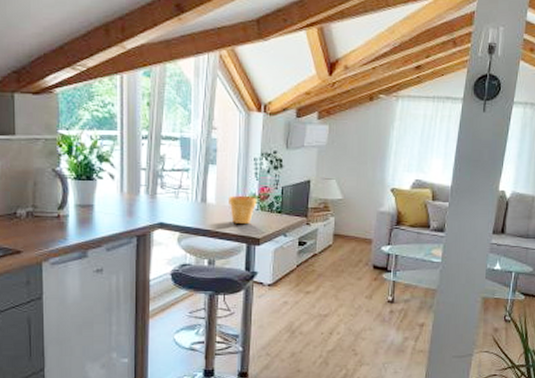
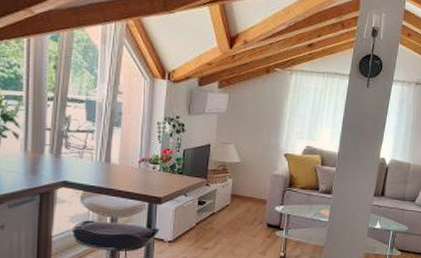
flower pot: present [229,195,257,224] -> none [132,156,160,184]

